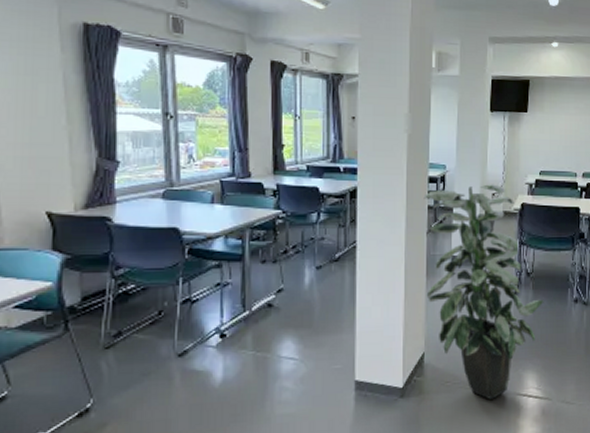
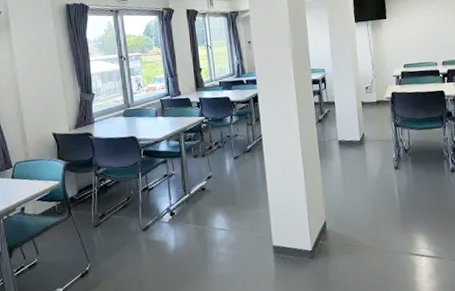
indoor plant: present [423,184,544,399] -> none [310,79,424,259]

